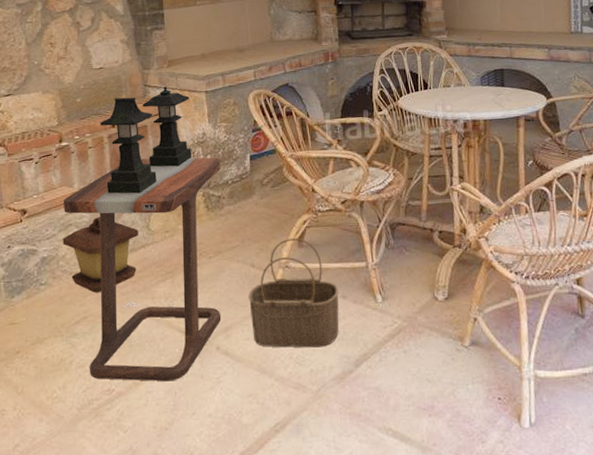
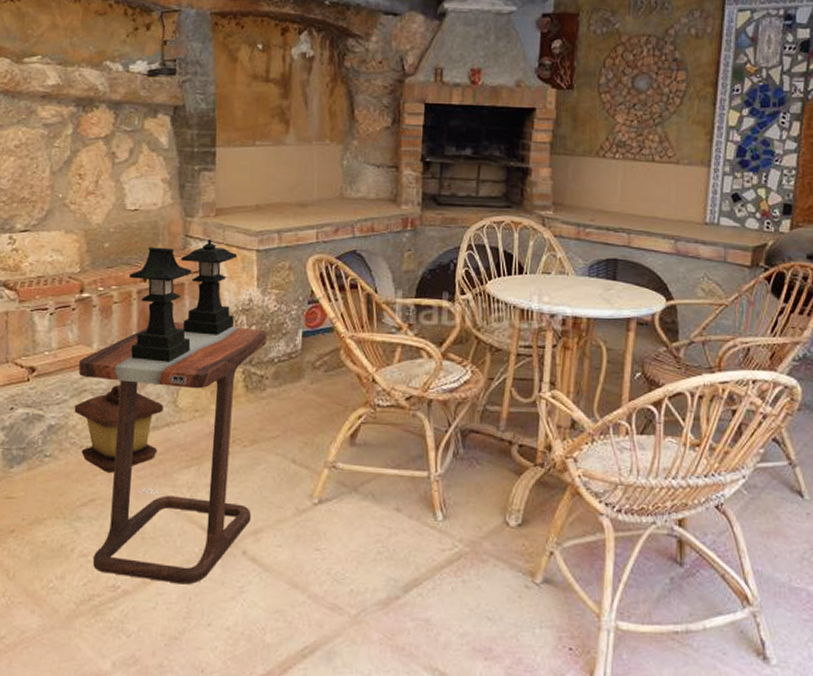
wicker basket: present [248,238,339,348] -> none [284,434,393,565]

